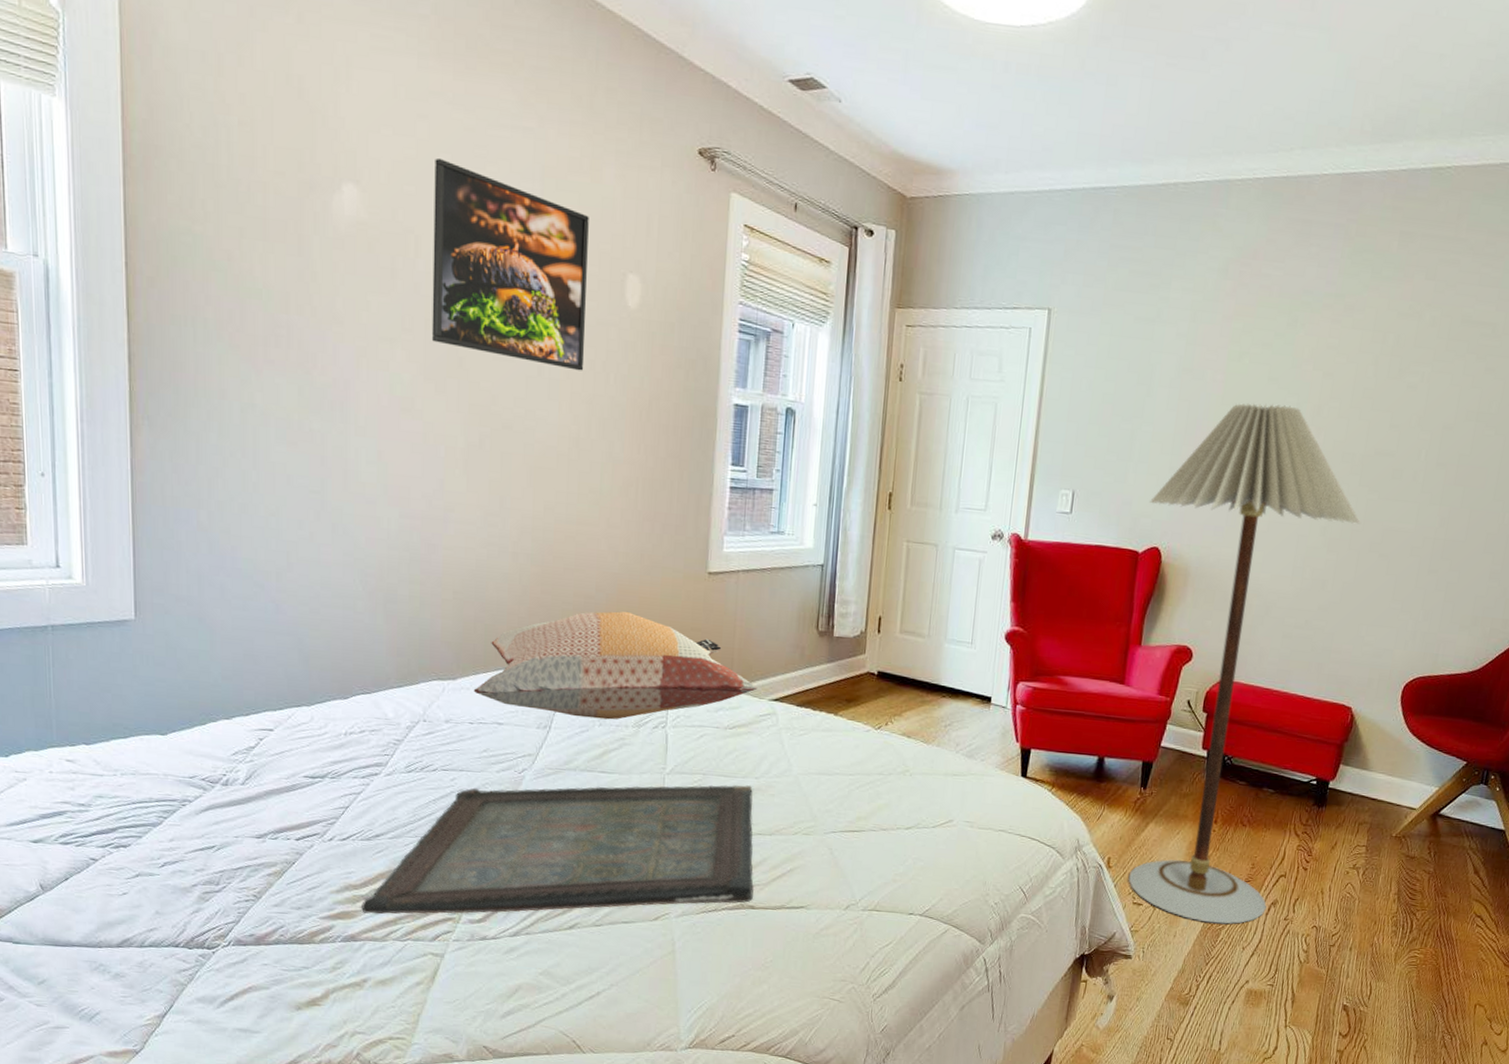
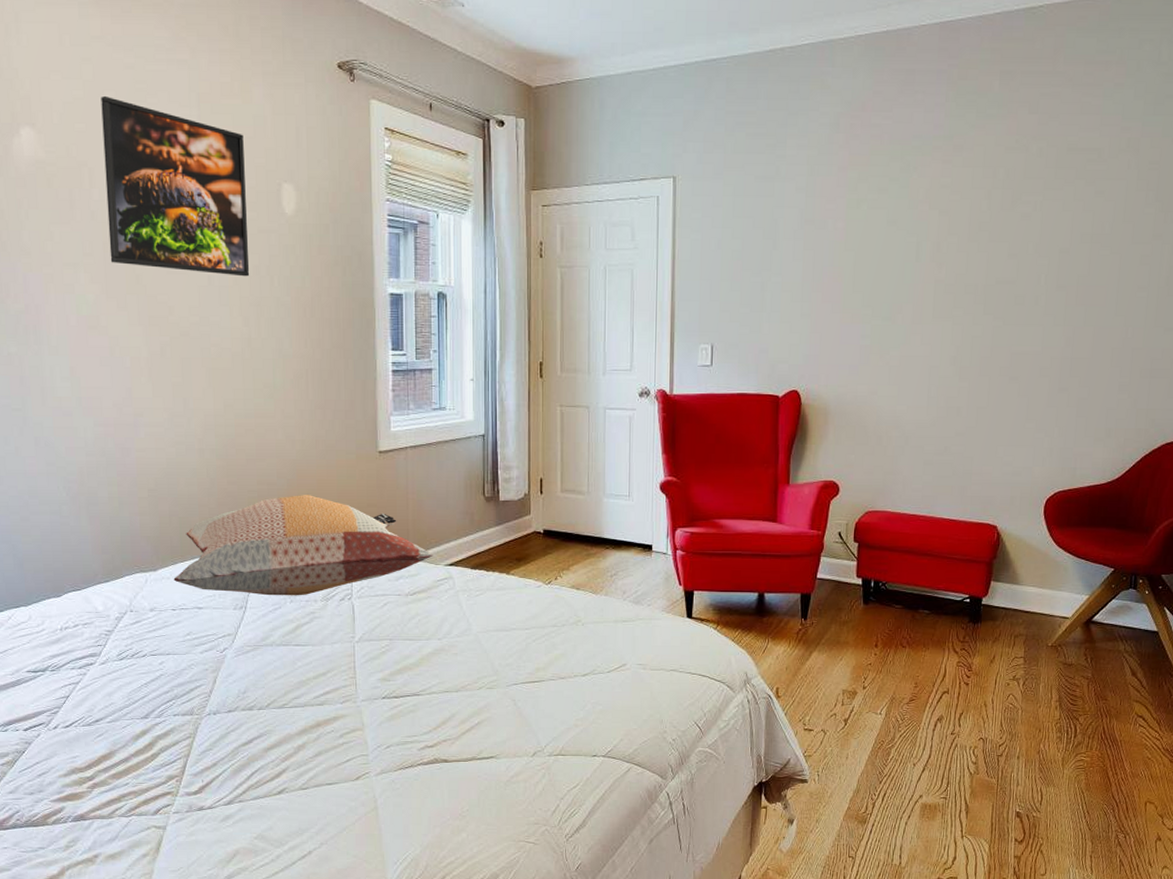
serving tray: present [361,784,754,914] -> none [88,647,445,794]
floor lamp: present [1128,403,1361,924] -> none [785,245,988,743]

